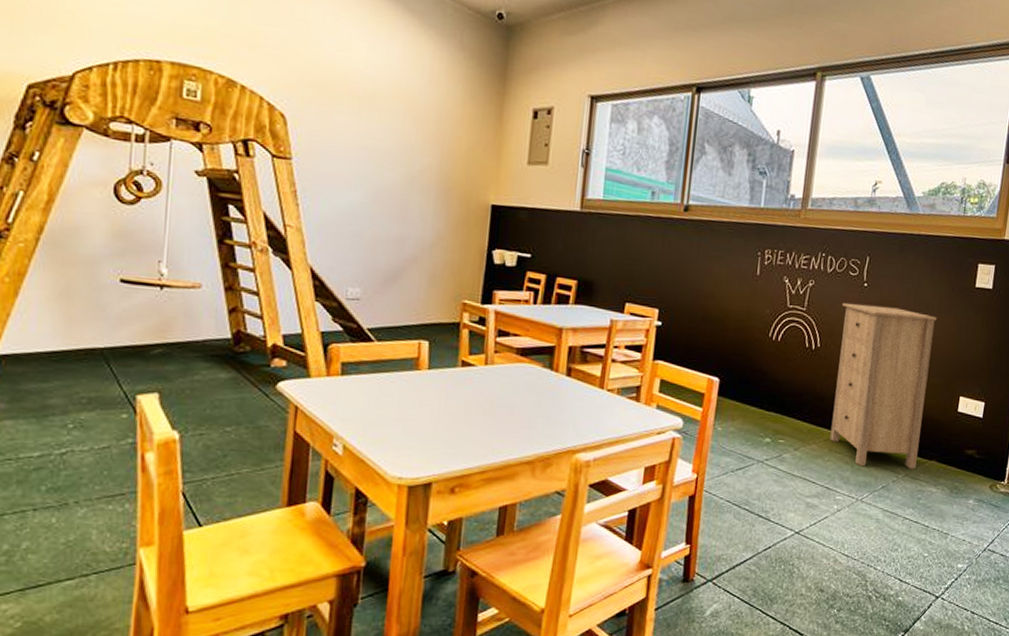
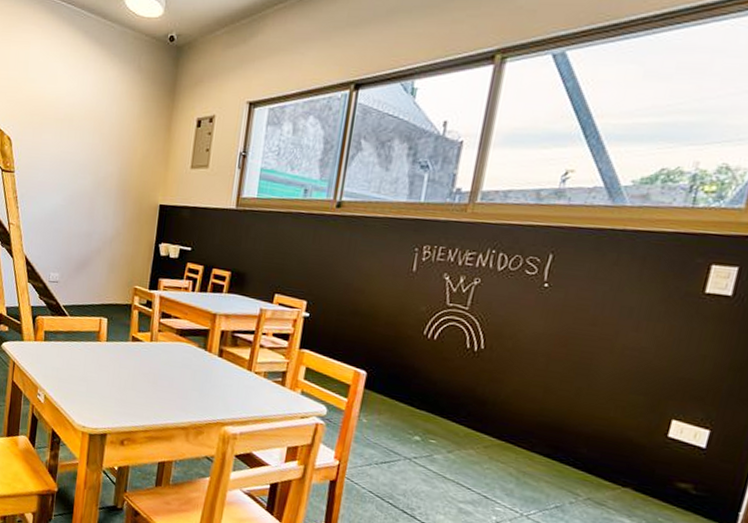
storage cabinet: present [830,302,937,470] -> none [490,303,644,494]

